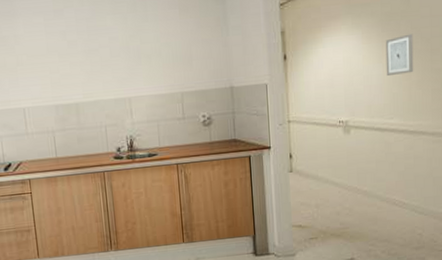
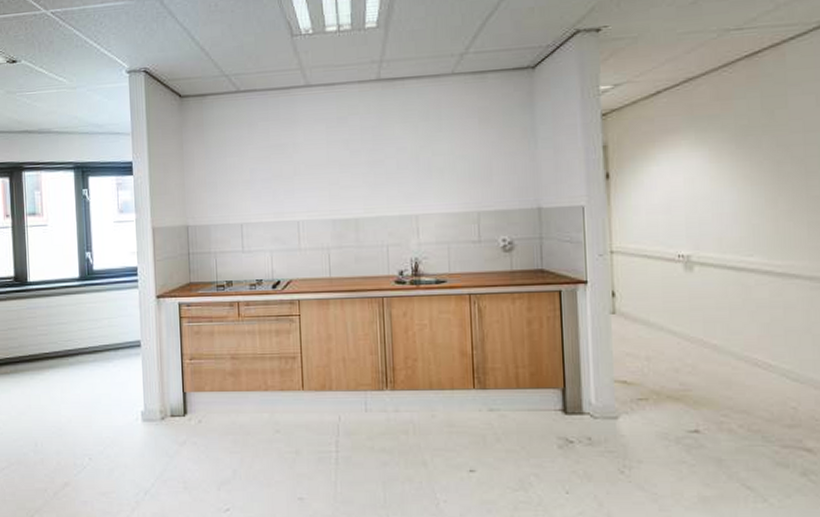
wall art: present [385,33,414,76] -> none [741,152,782,202]

